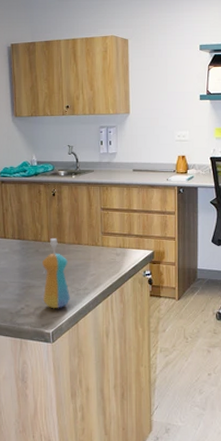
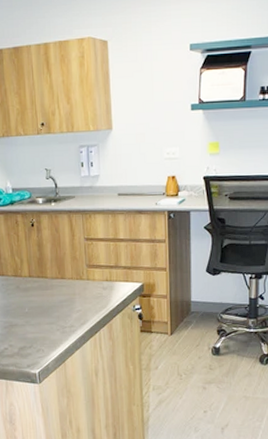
soap dispenser: present [41,237,71,309] -> none [23,272,57,348]

